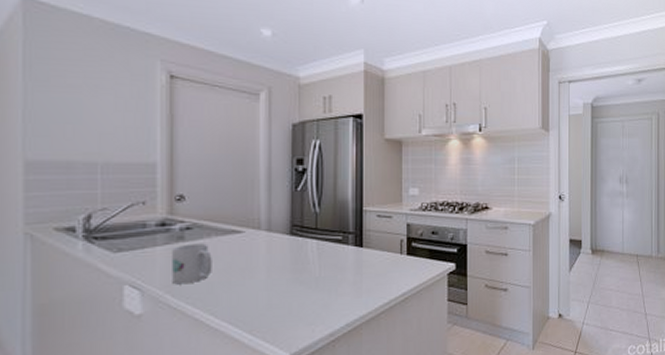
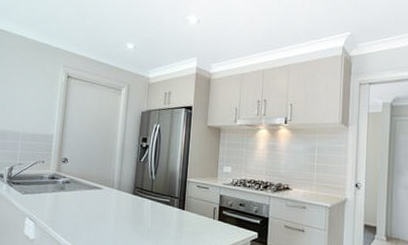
mug: present [172,243,212,285] -> none [54,193,81,222]

